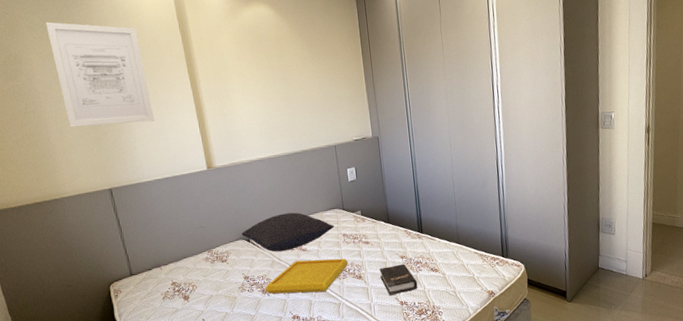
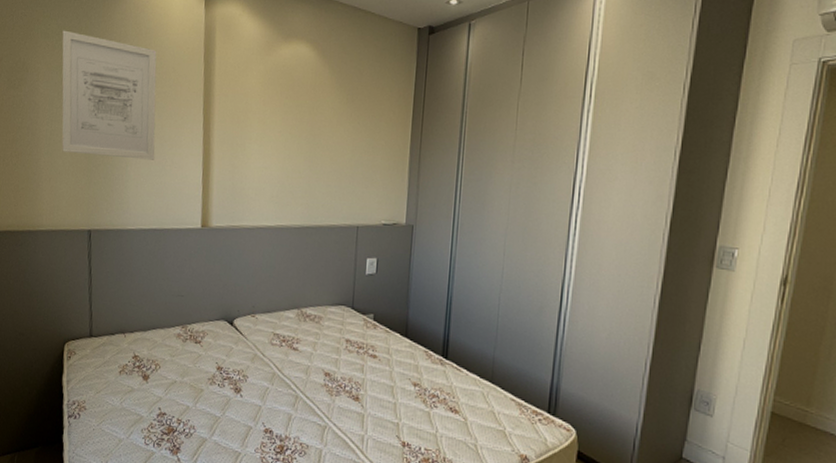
pillow: present [241,212,335,252] -> none [224,298,338,346]
serving tray: present [264,258,349,294] -> none [238,361,347,408]
hardback book: present [379,264,418,295] -> none [382,392,429,431]

